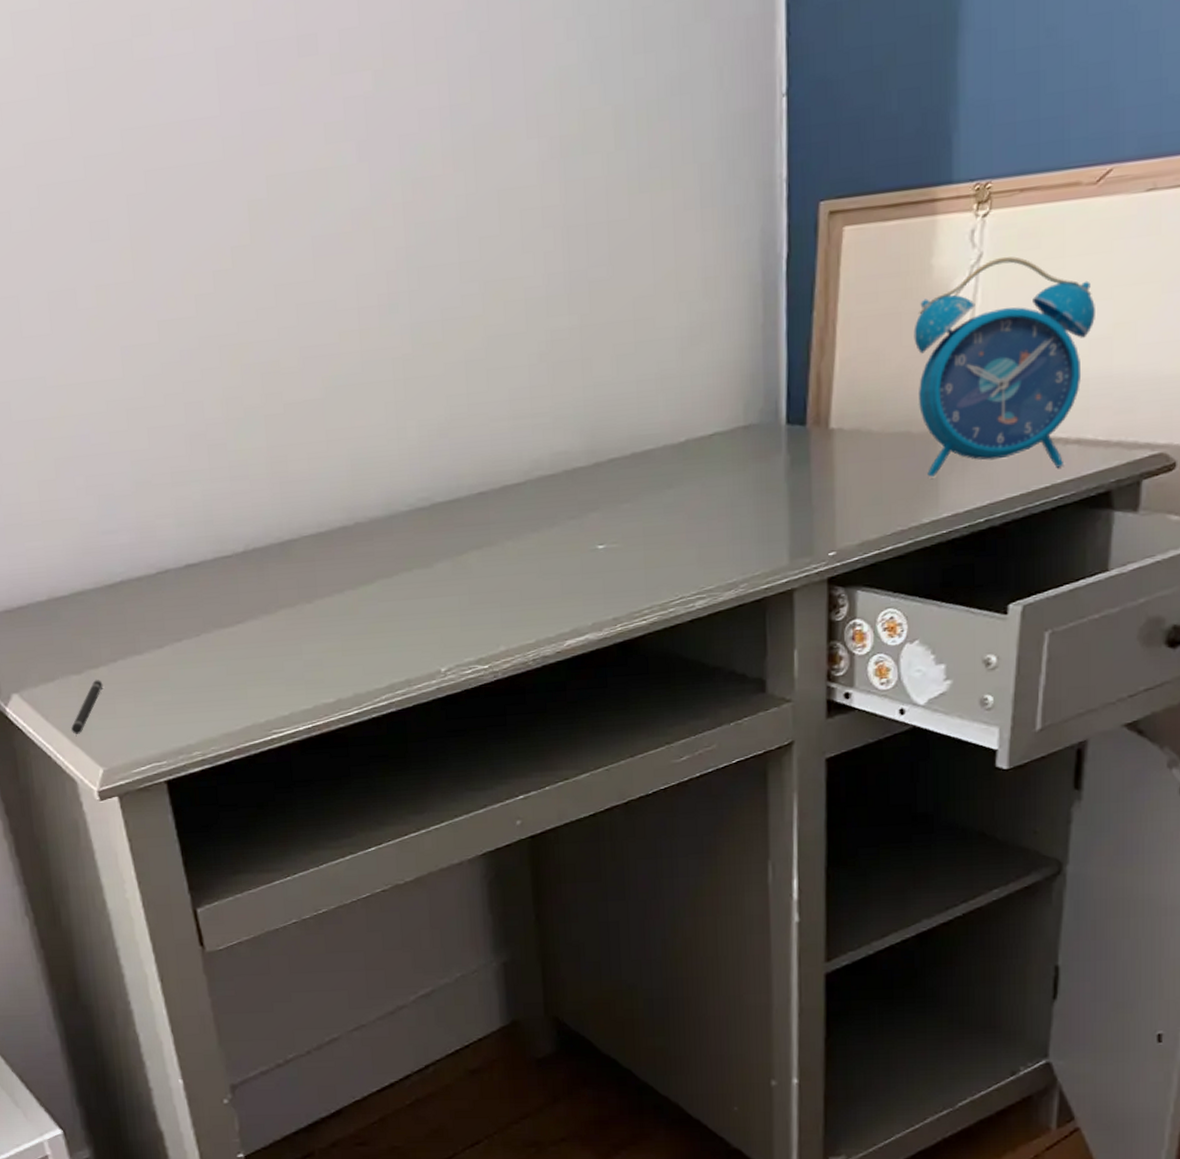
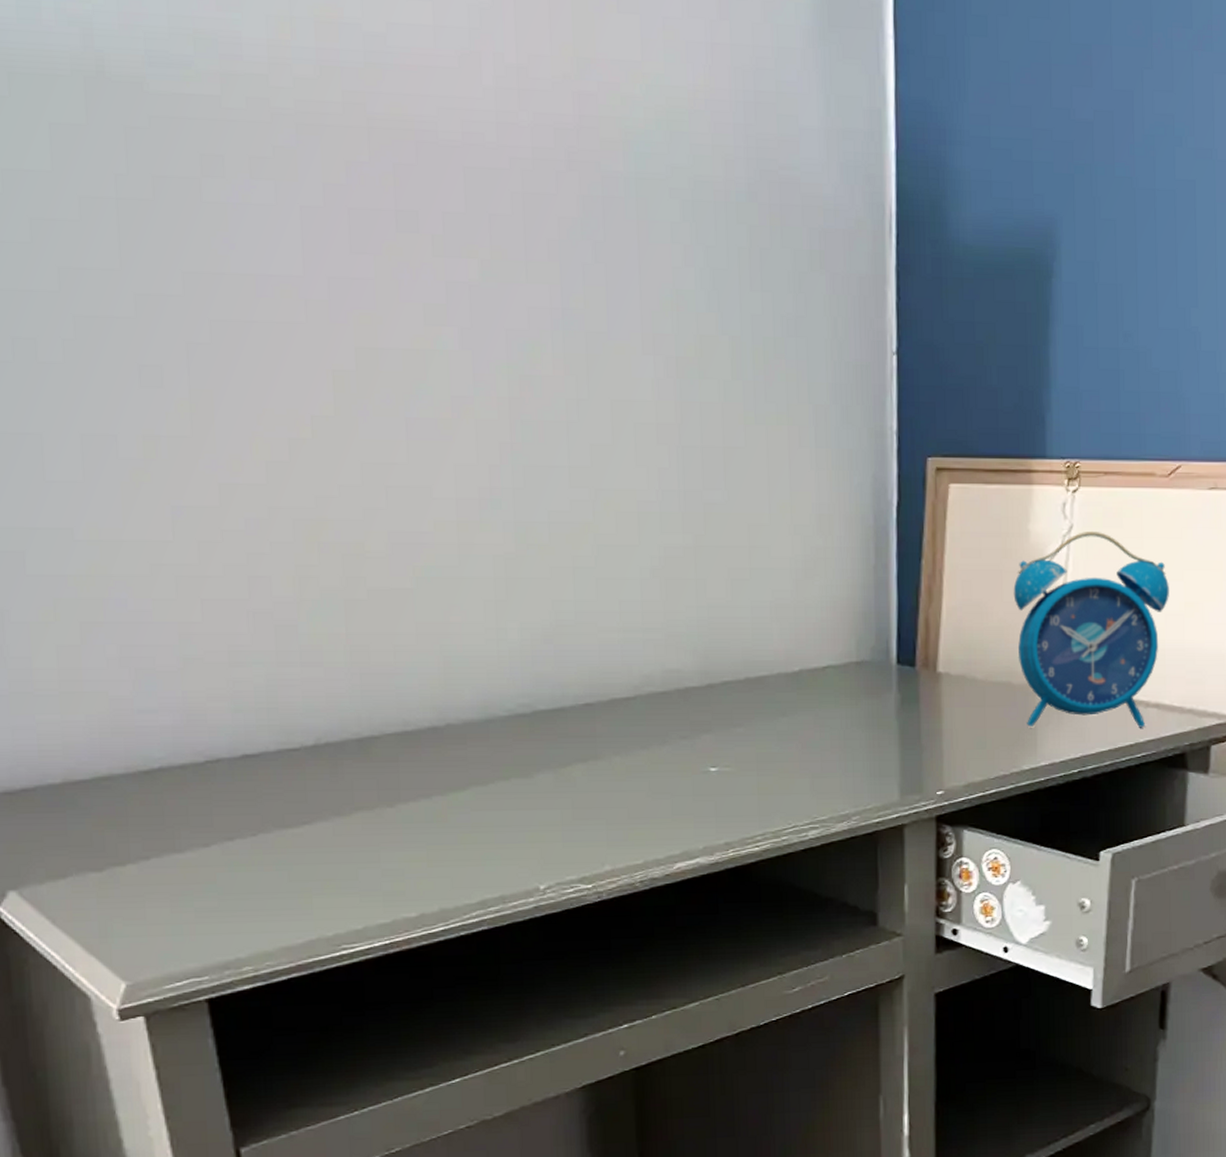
pen: present [71,680,103,734] -> none [86,879,131,942]

